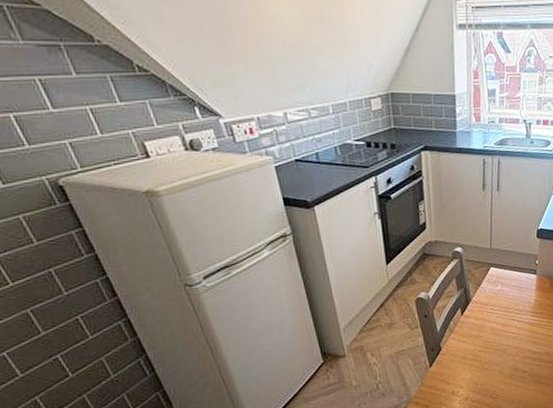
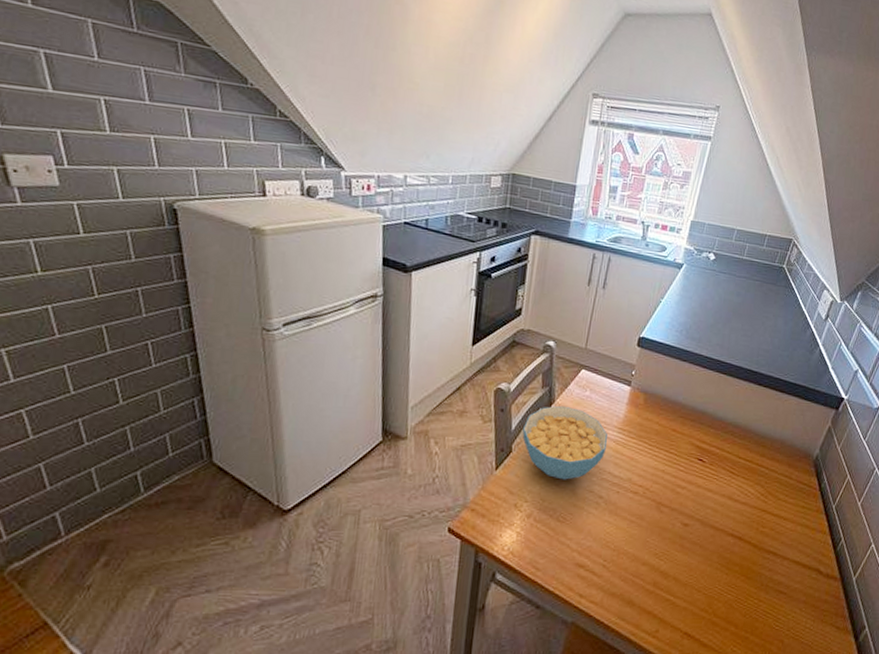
cereal bowl: none [447,302,523,364] -> present [522,405,607,480]

